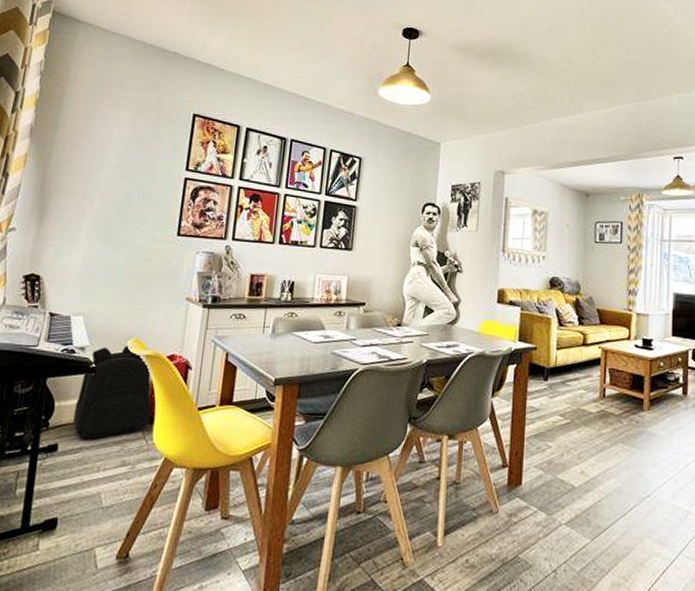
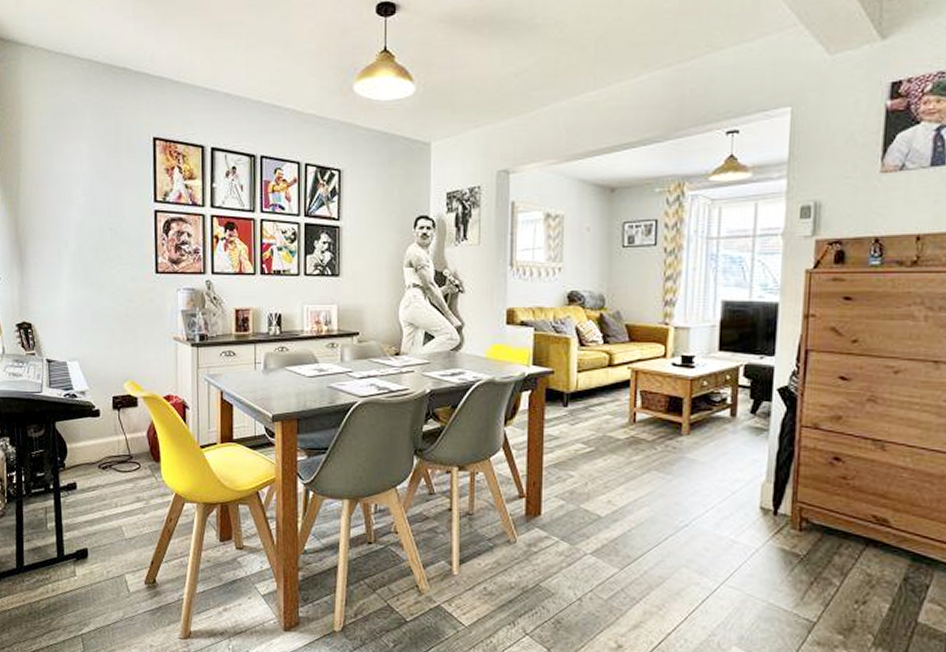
backpack: present [73,346,151,440] -> none [85,389,156,478]

